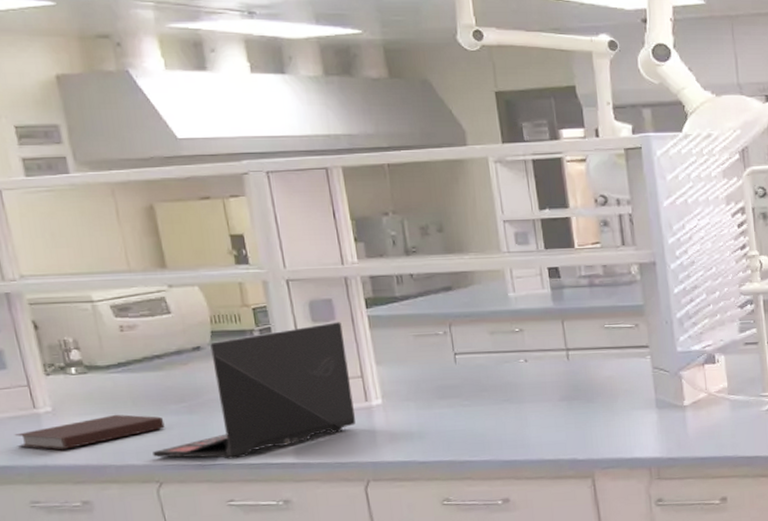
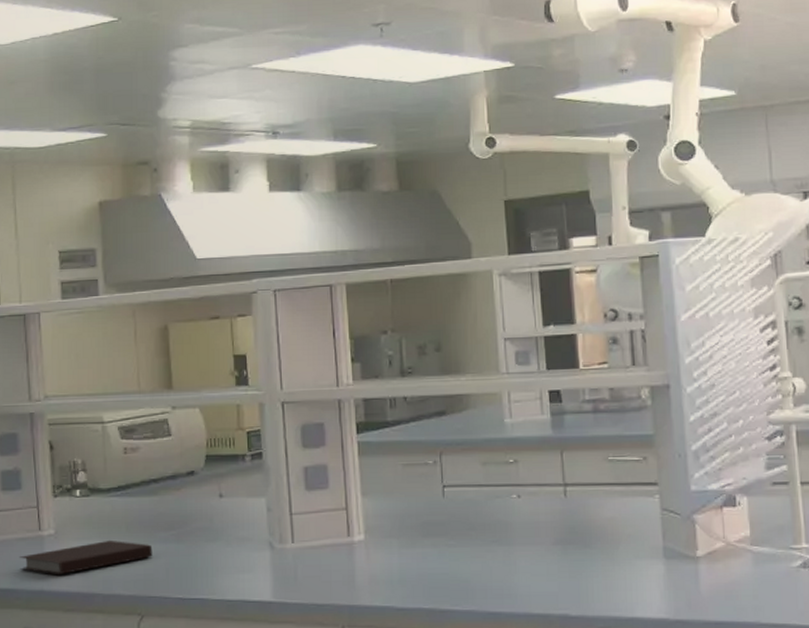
laptop: present [153,322,356,459] -> none [138,448,337,594]

